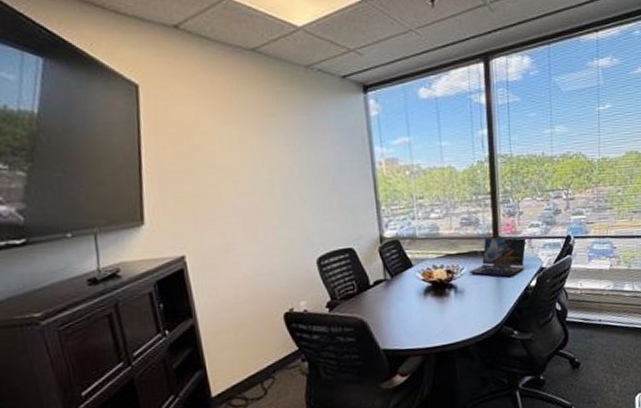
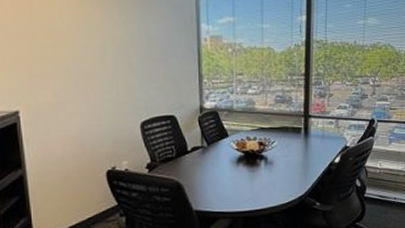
laptop: present [468,237,527,277] -> none [279,115,334,152]

